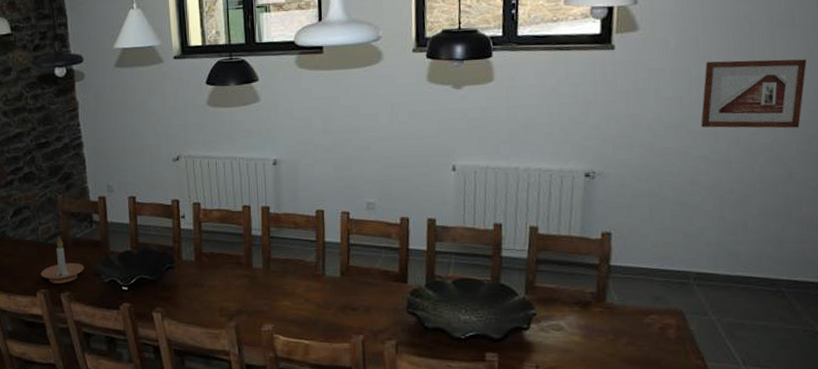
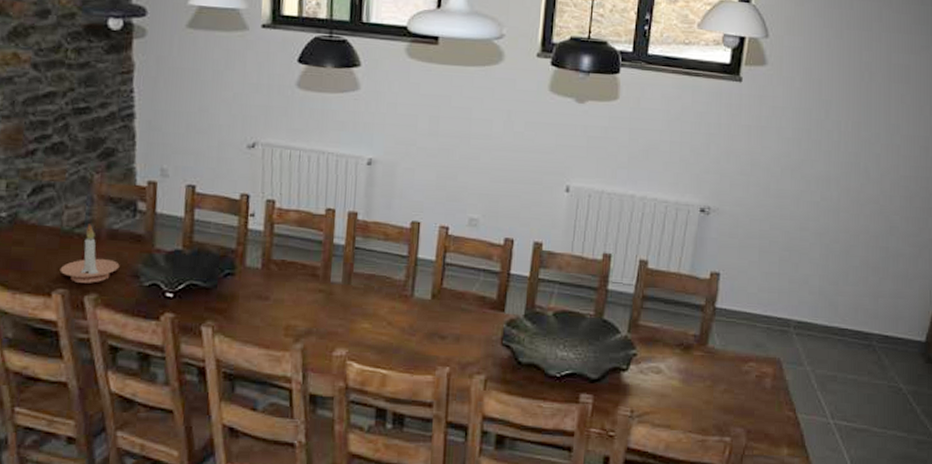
picture frame: present [701,59,807,129] -> none [816,105,916,183]

